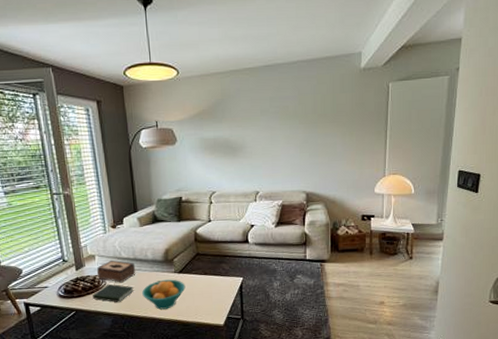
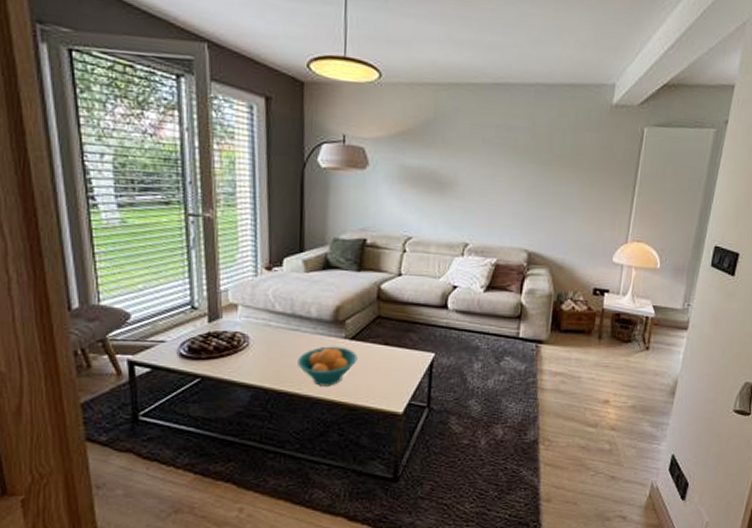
book: present [93,283,134,303] -> none [228,345,287,372]
tissue box: present [96,260,136,283] -> none [237,312,293,345]

